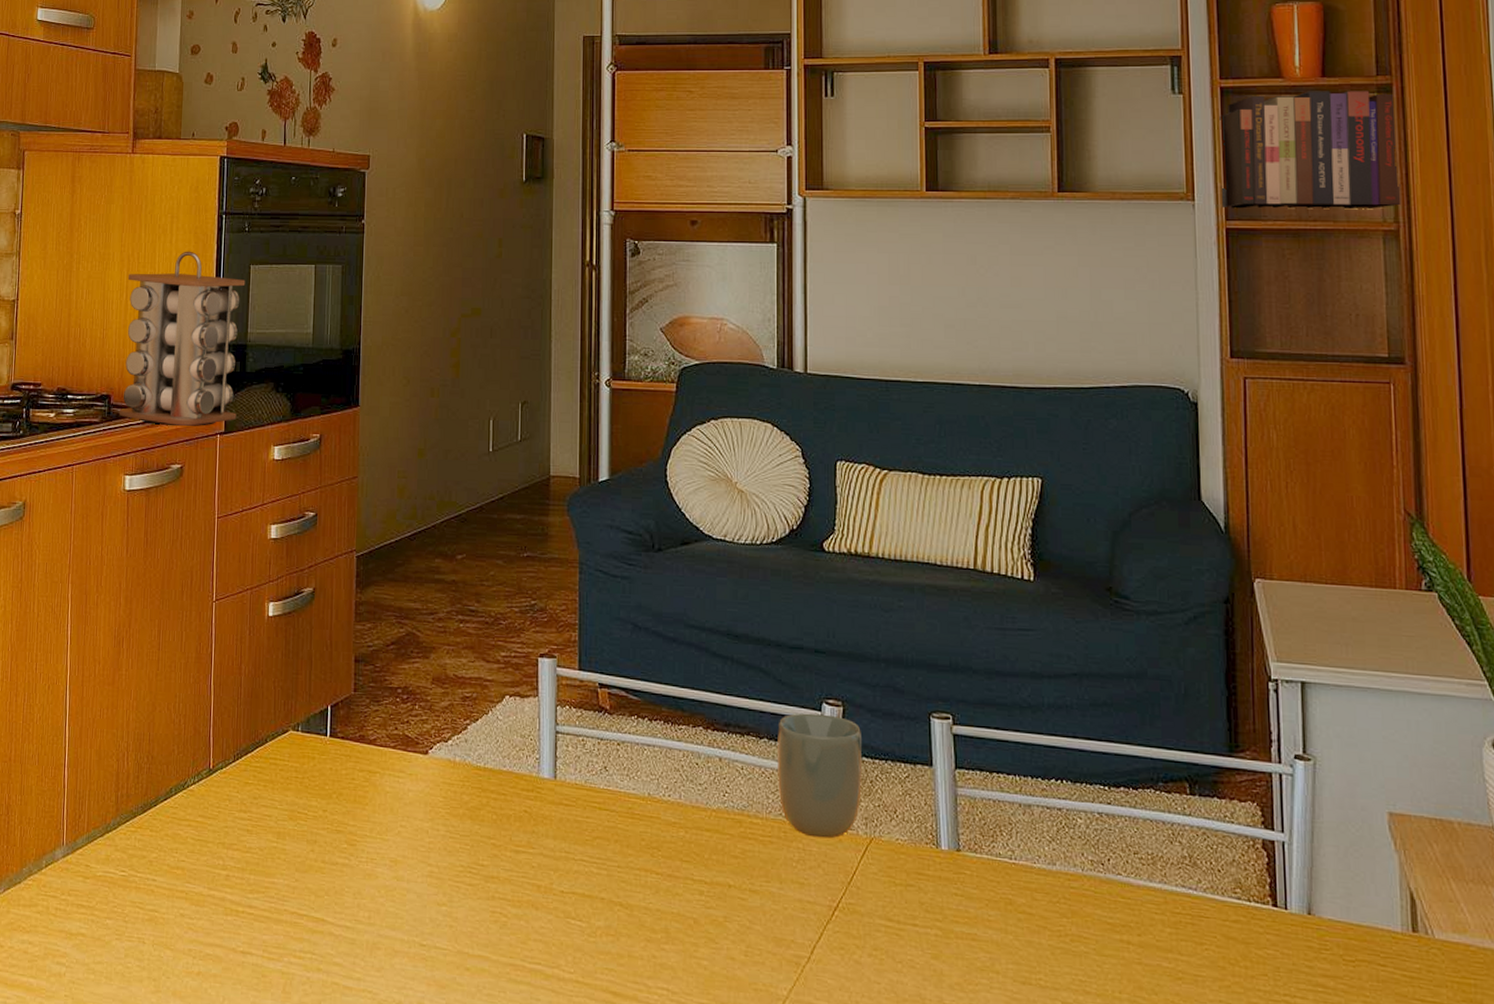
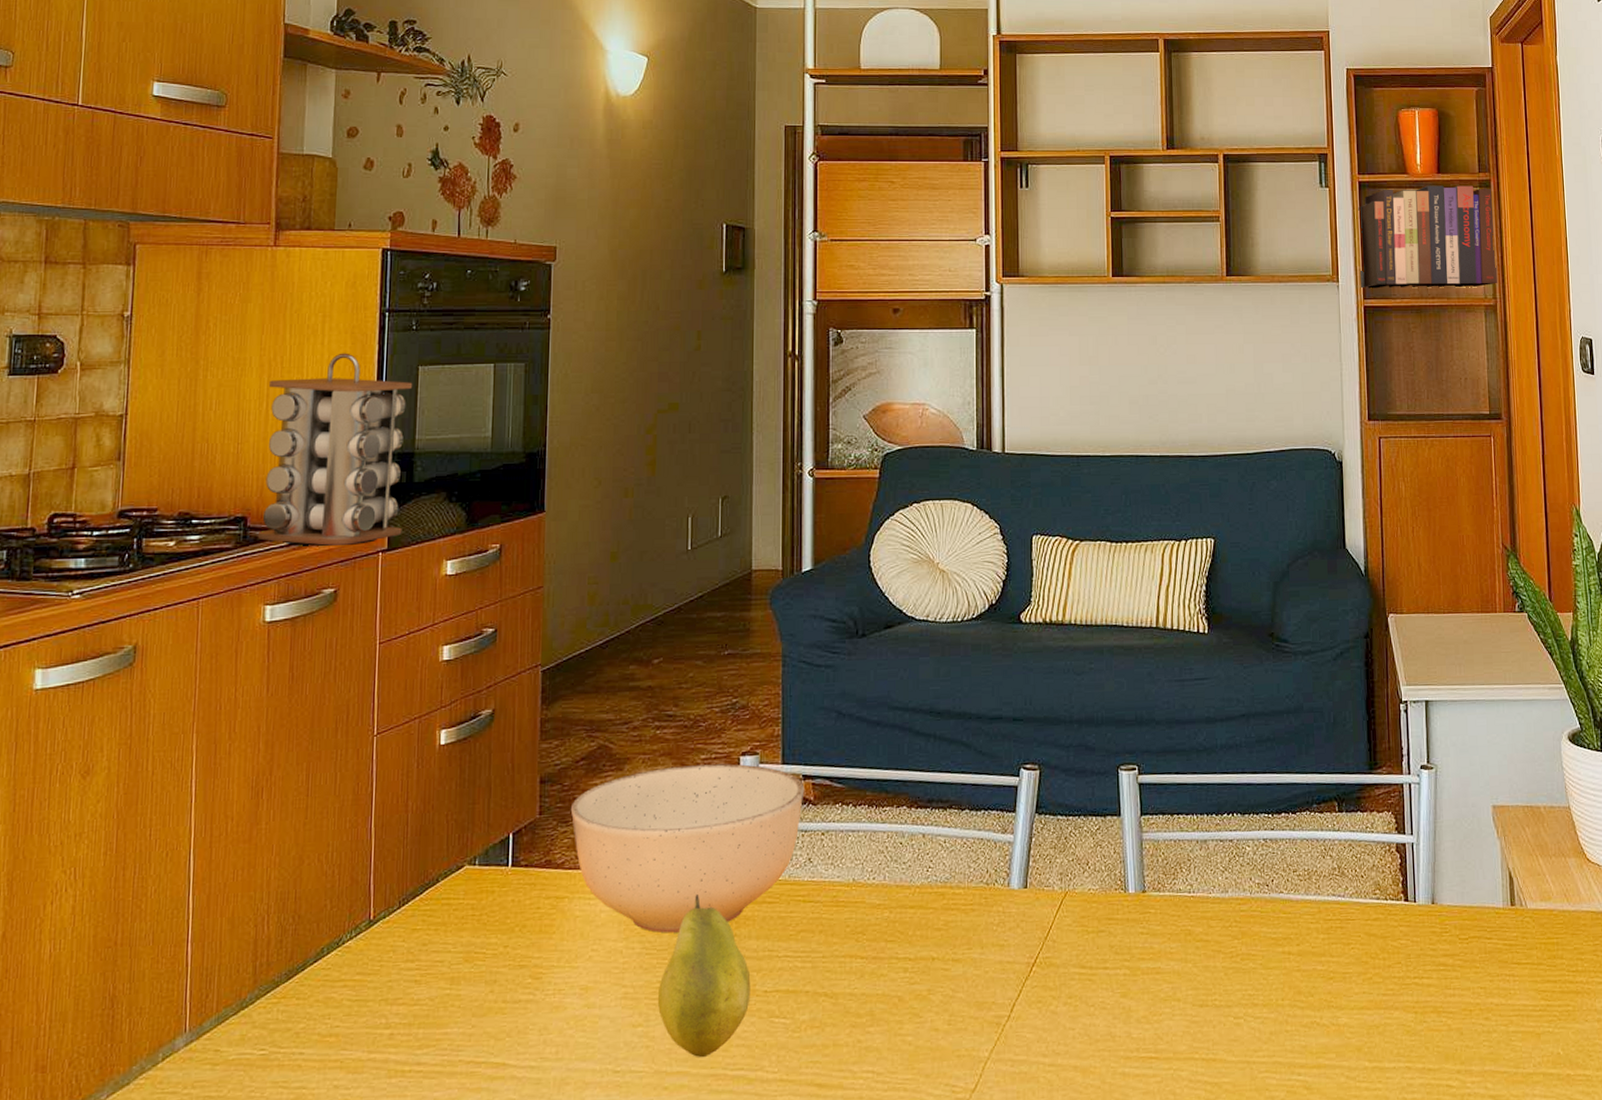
bowl: none [381,660,601,821] -> present [570,763,805,934]
fruit: none [460,787,548,947] -> present [657,894,751,1058]
cup: present [778,713,863,839] -> none [978,779,1058,899]

